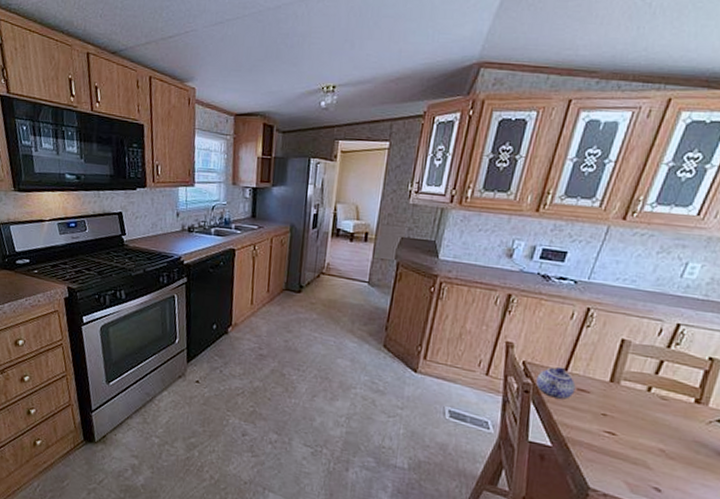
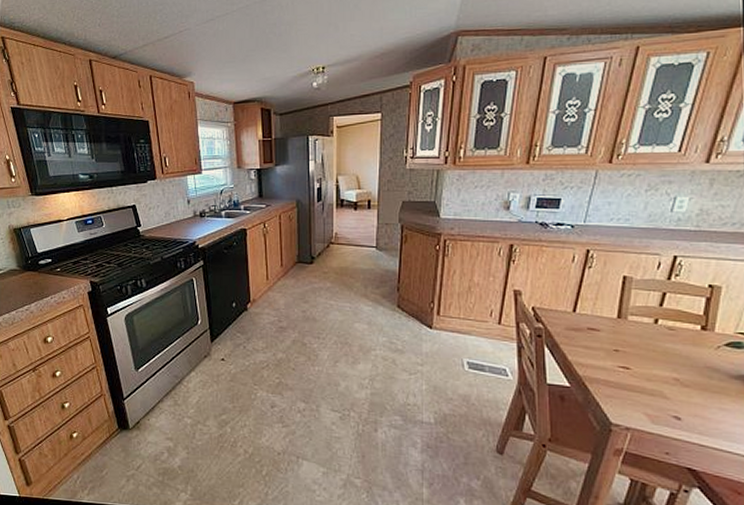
teapot: present [536,366,576,399] -> none [548,308,585,340]

